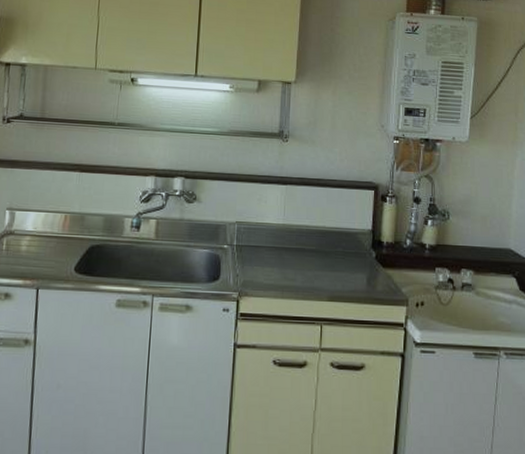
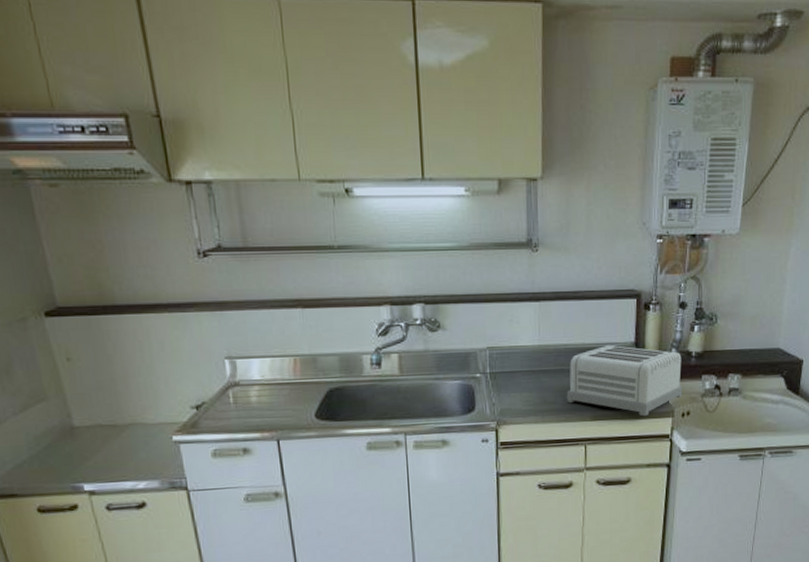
toaster: none [305,229,417,303] -> present [566,344,683,417]

